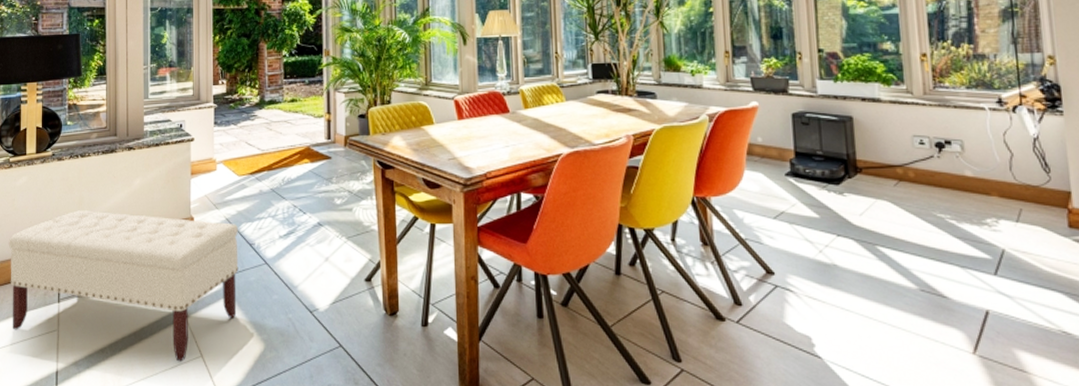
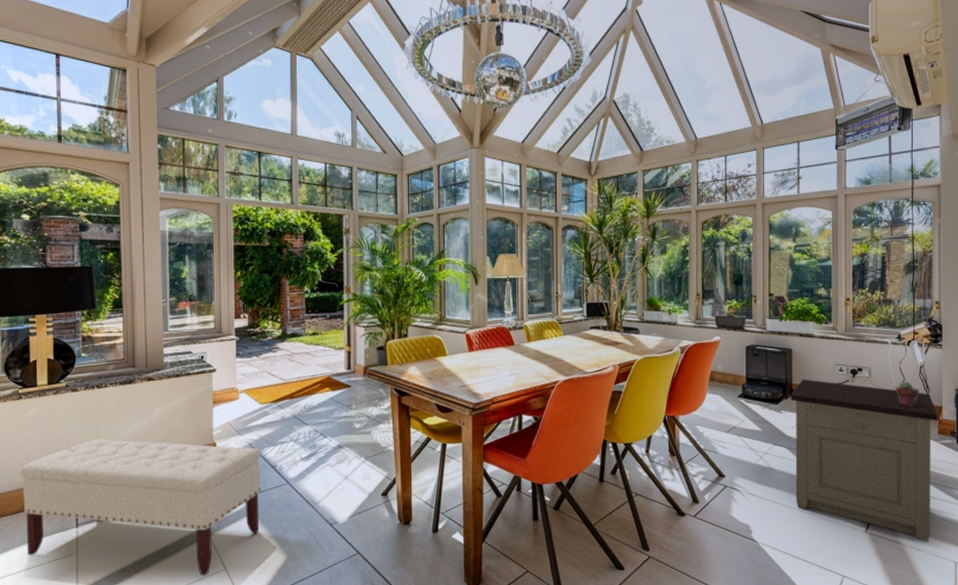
nightstand: none [855,154,1070,373] -> present [790,379,938,542]
potted succulent: none [999,158,1035,190] -> present [895,382,919,406]

